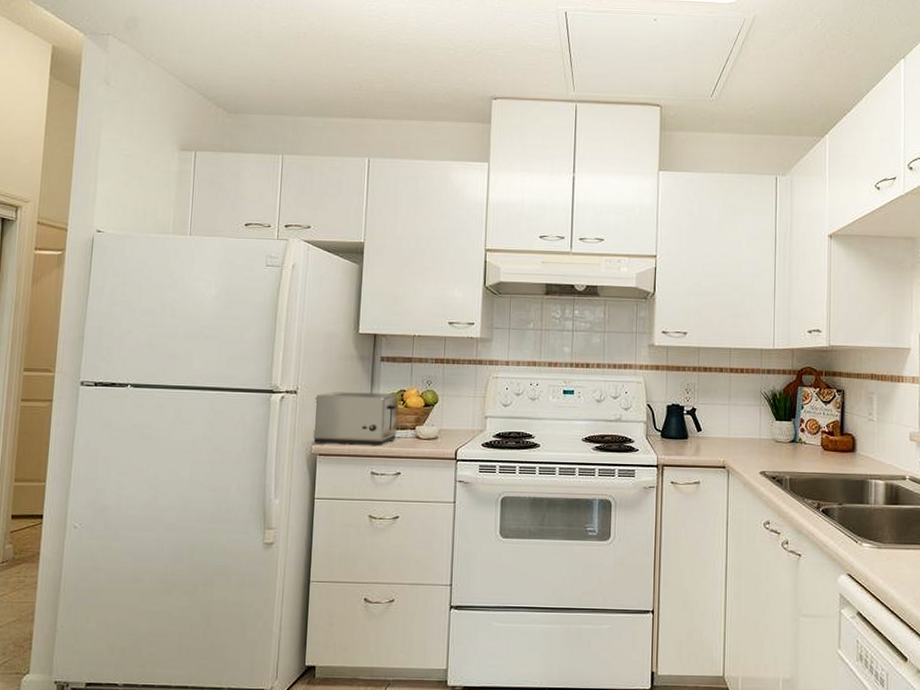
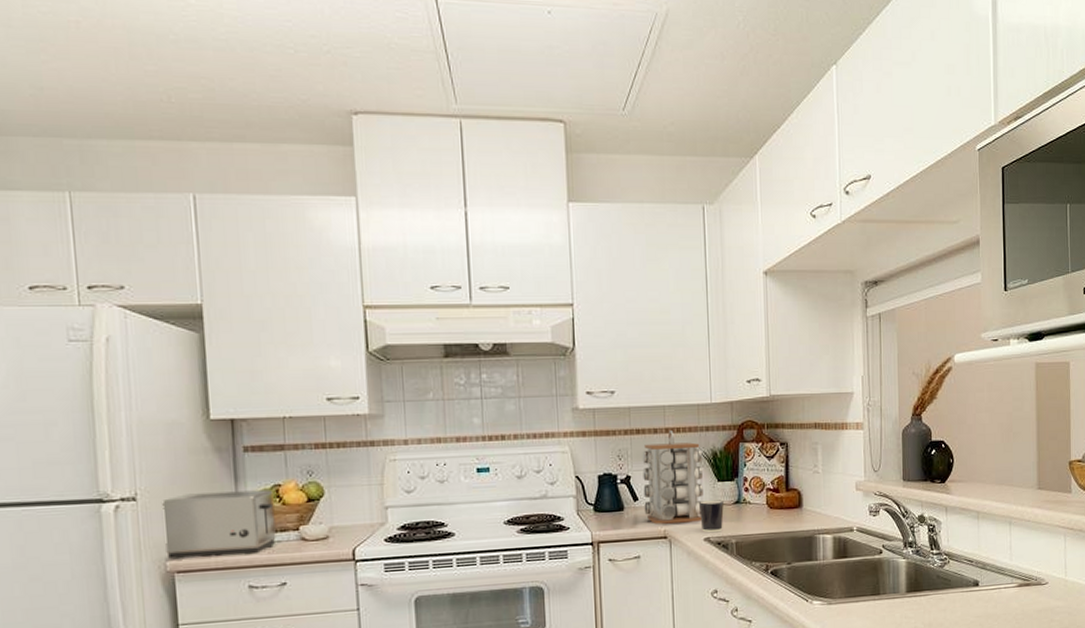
spice rack: none [706,371,762,457] -> present [642,431,703,525]
mug: none [756,437,780,468] -> present [698,500,724,533]

